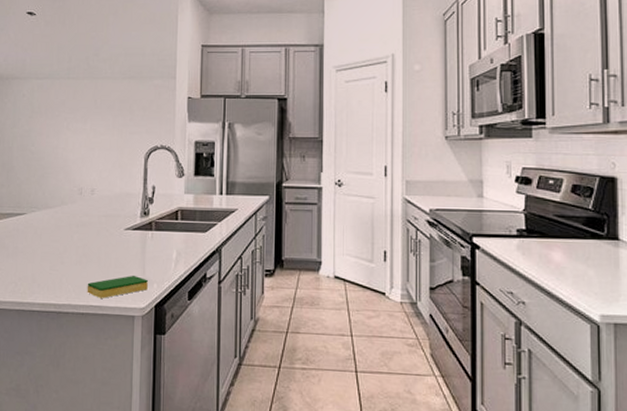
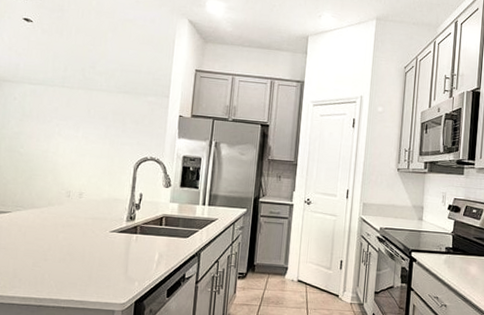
dish sponge: present [87,275,148,298] -> none [69,273,130,294]

